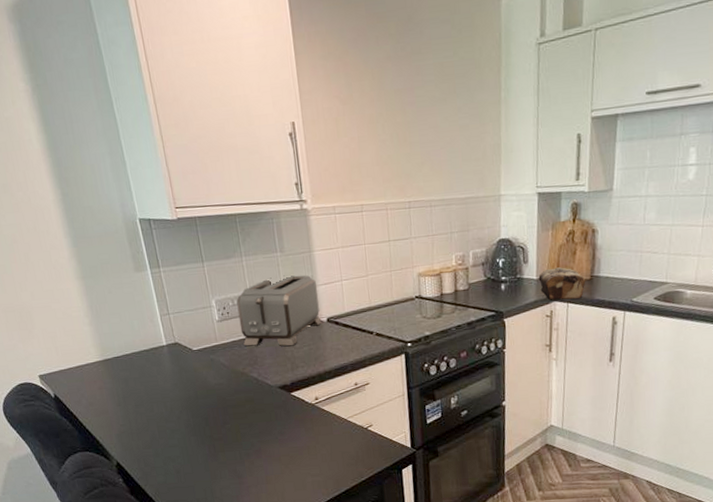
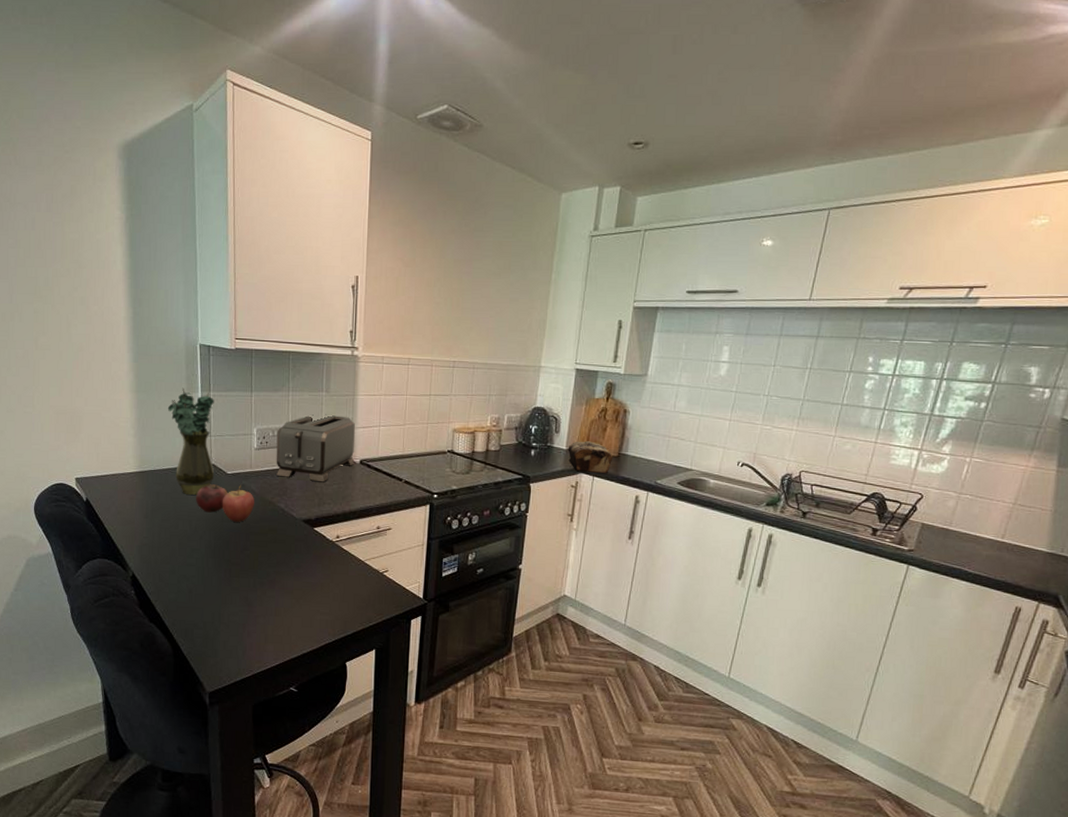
vase: none [118,267,181,377] -> present [167,387,215,495]
fruit: none [165,361,197,392] -> present [195,483,228,513]
fruit: none [192,359,227,398] -> present [222,484,254,522]

